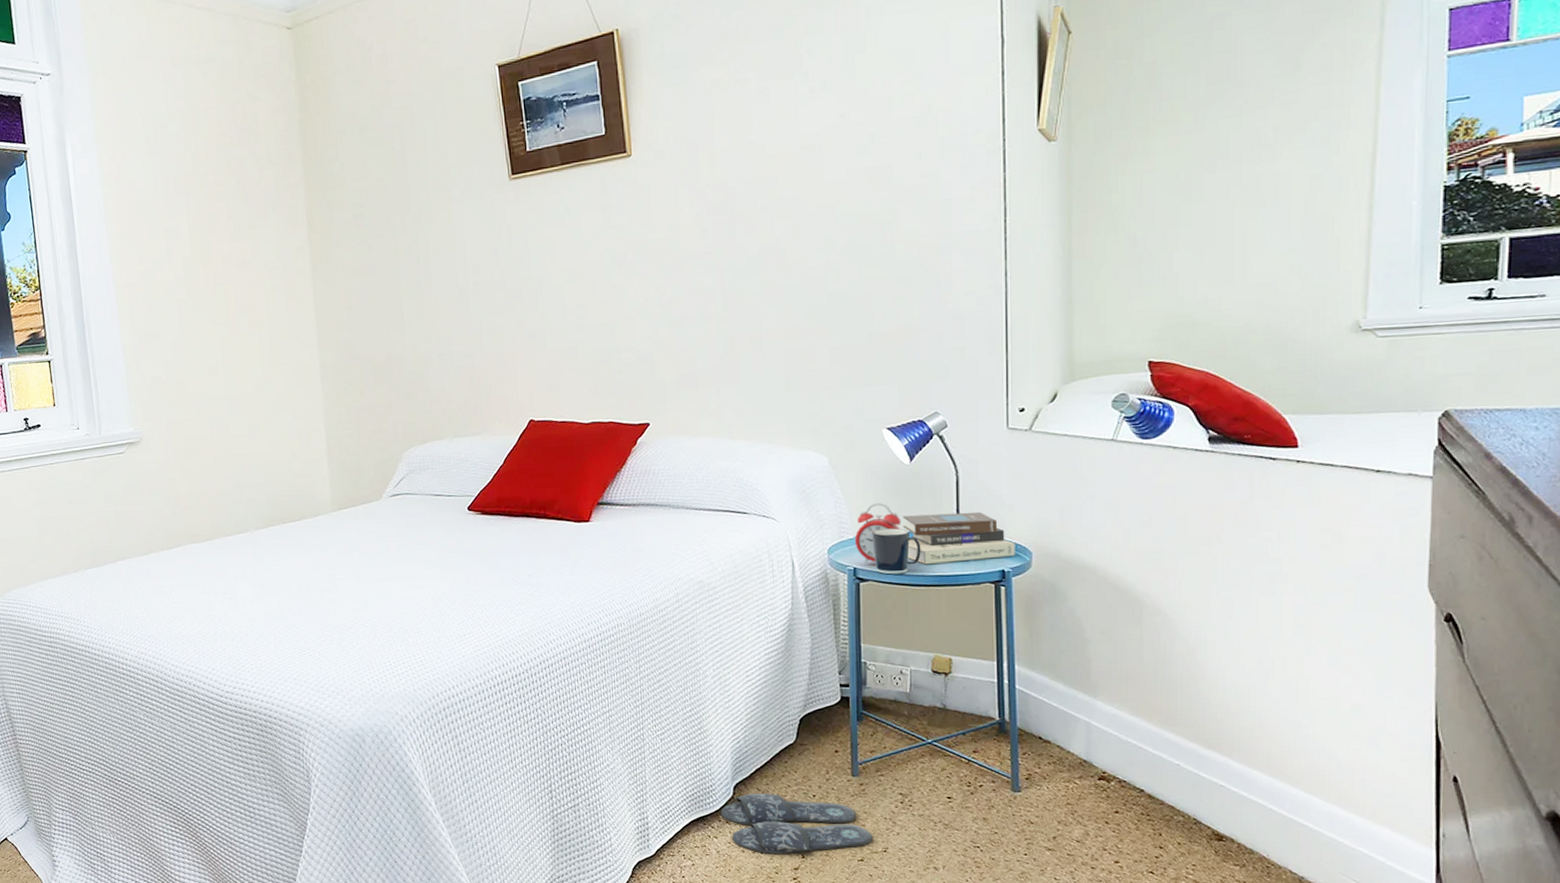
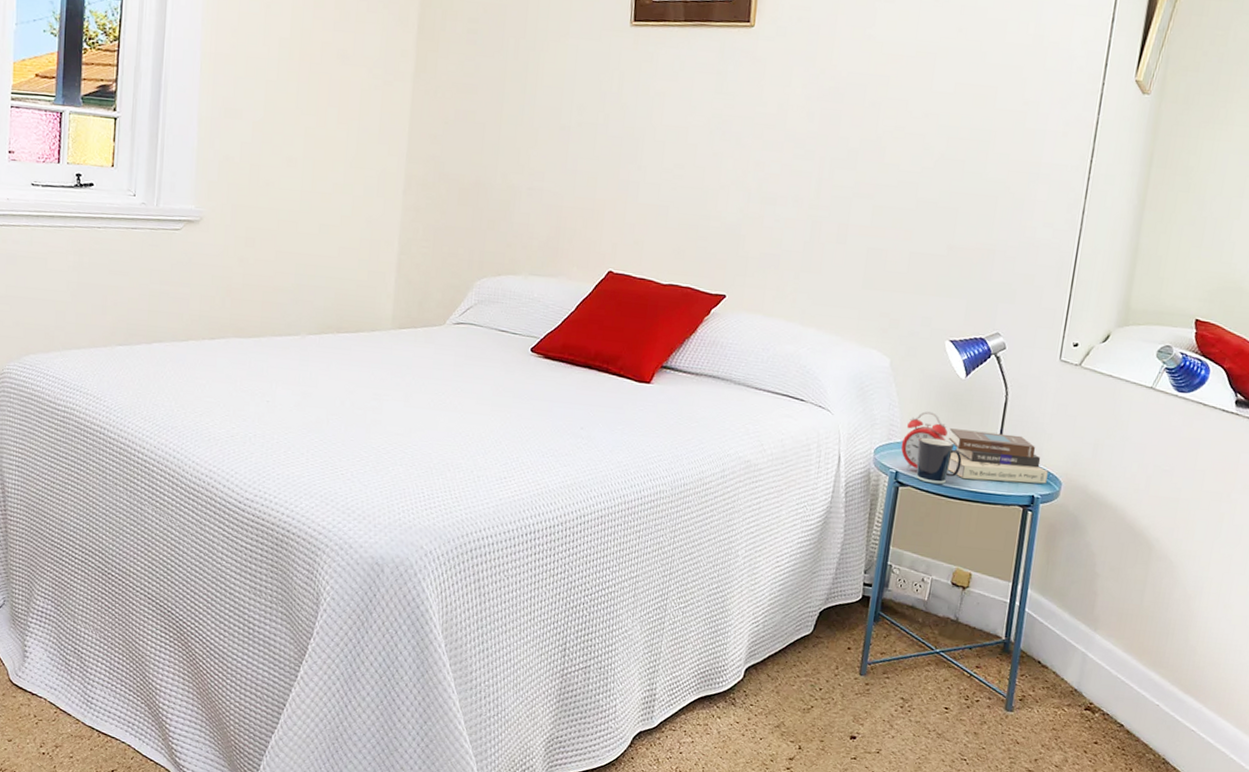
slippers: present [721,793,872,854] -> none [728,678,869,745]

